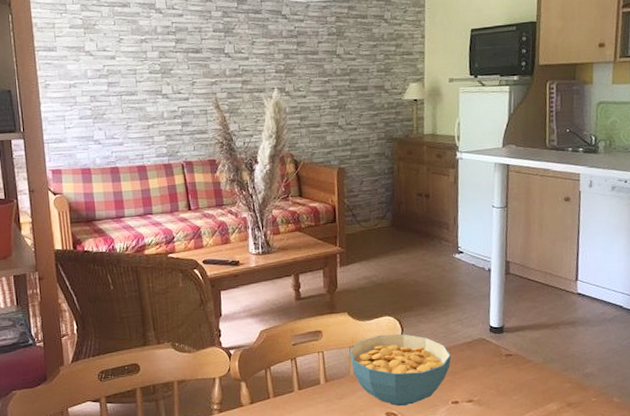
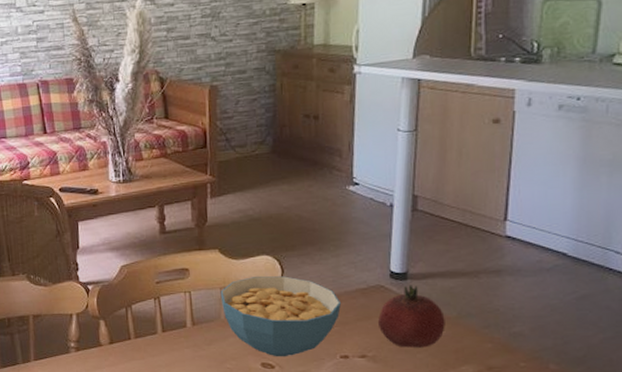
fruit: none [481,337,534,391] -> present [377,285,445,348]

